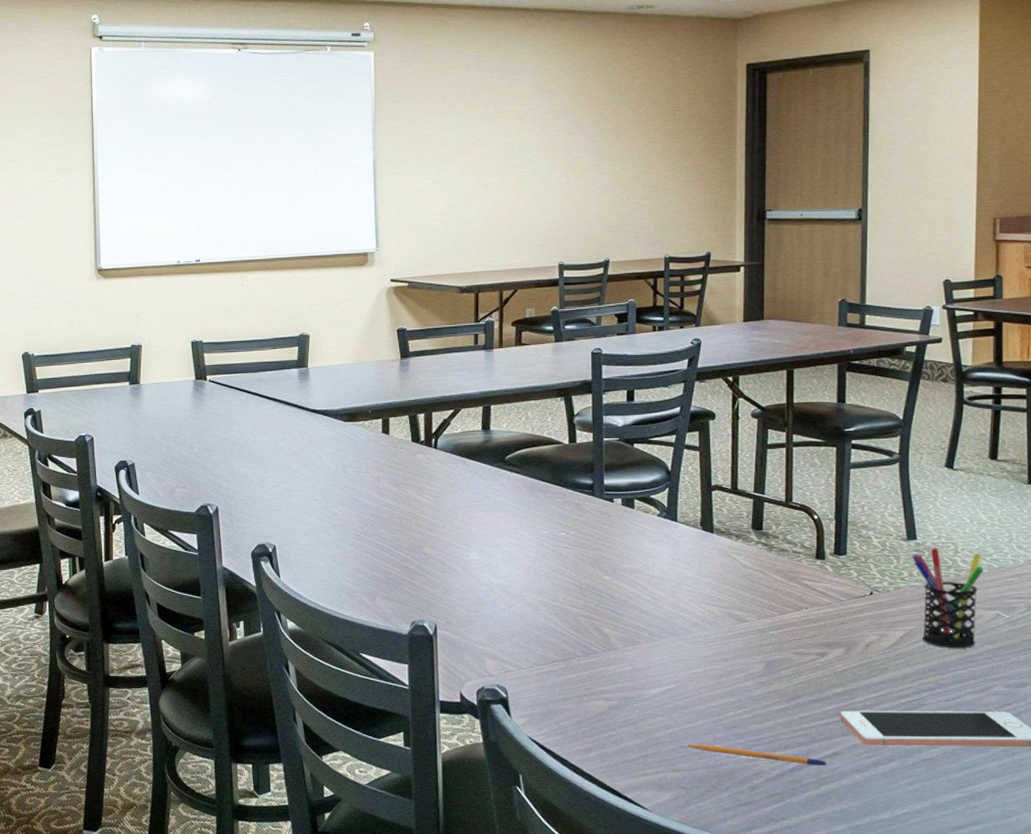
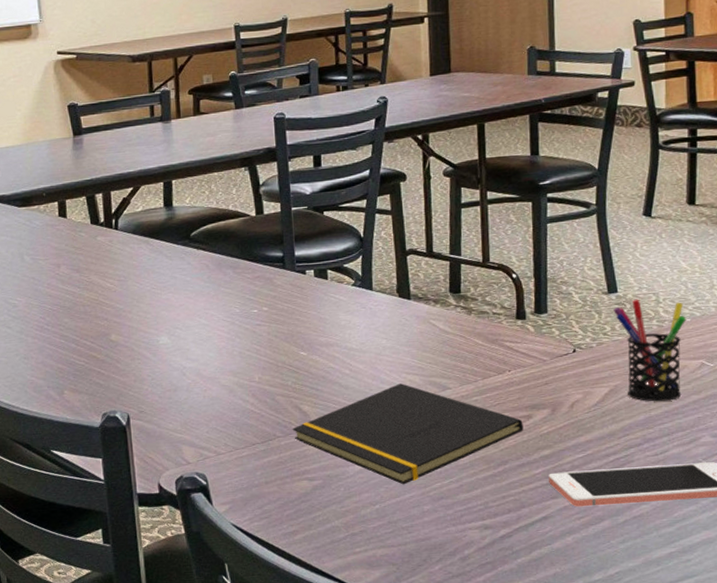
notepad: none [592,613,818,711] -> present [292,383,523,485]
pen: present [685,744,827,766] -> none [393,518,538,532]

